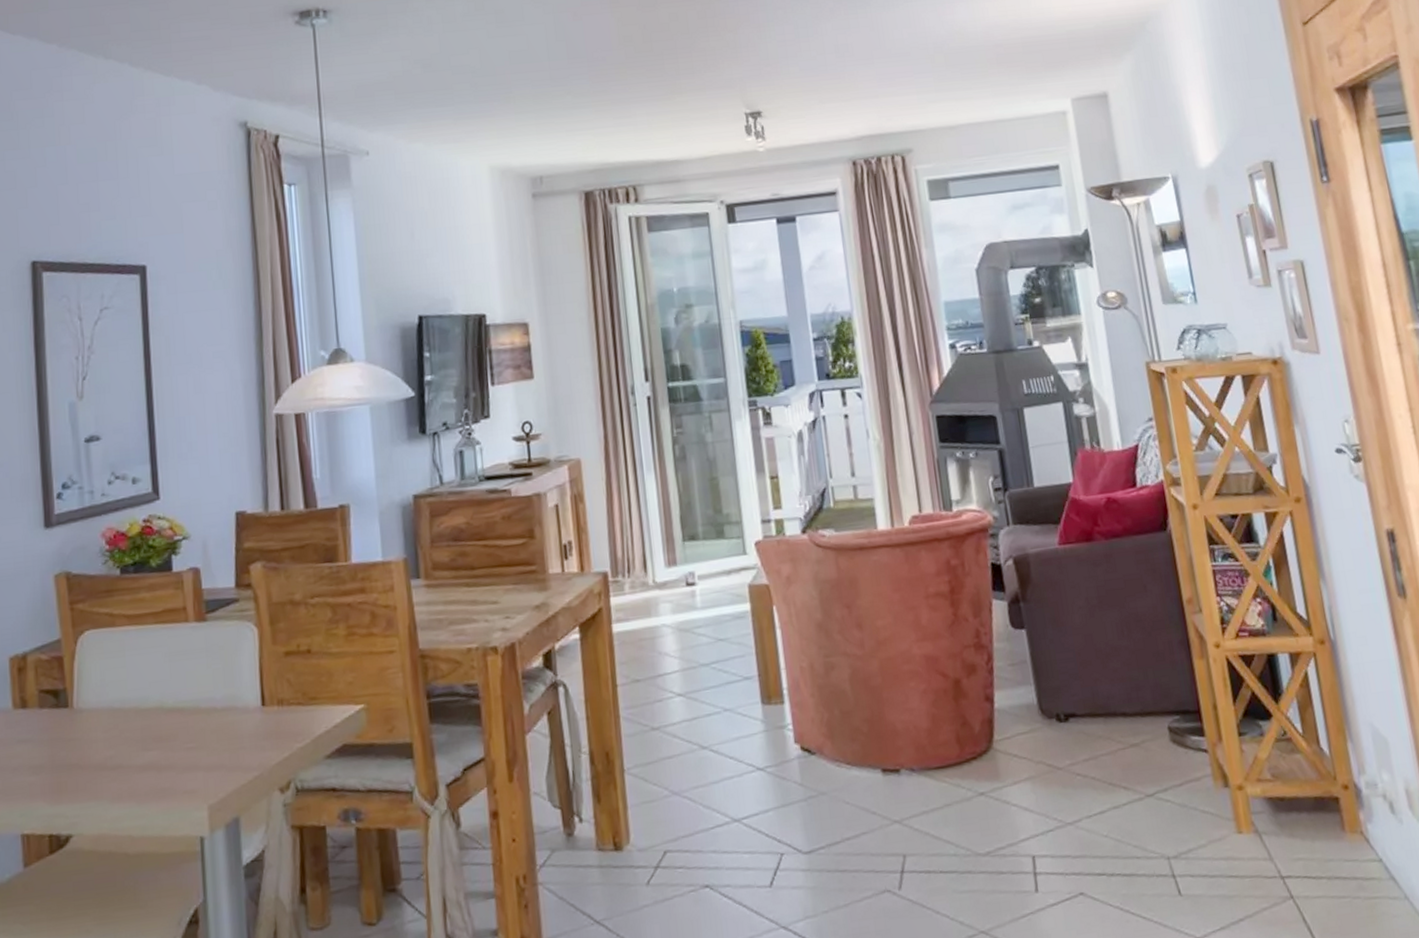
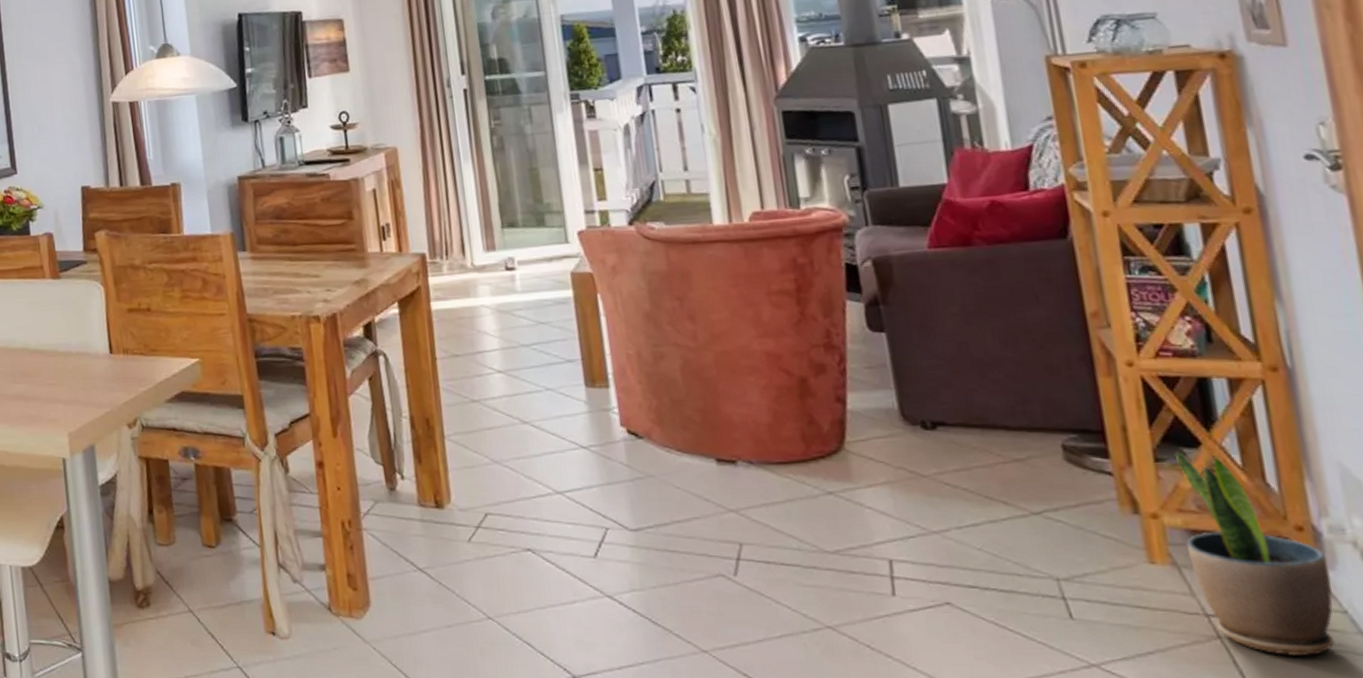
potted plant: none [1253,724,1374,908] -> present [1174,451,1335,657]

